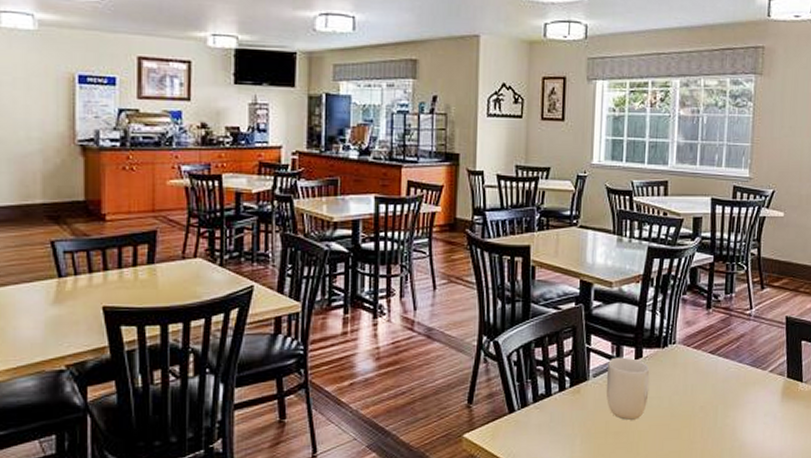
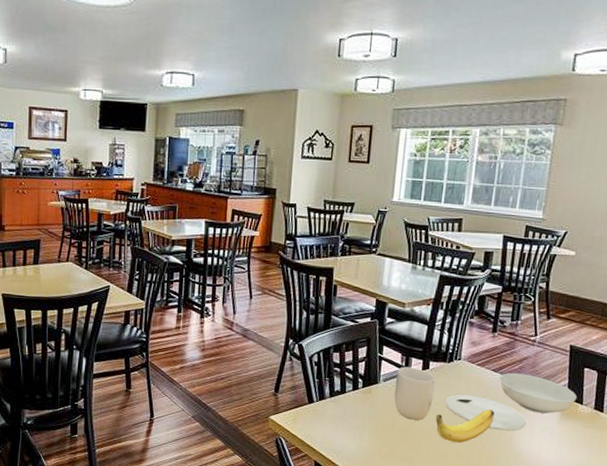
banana: none [653,398,715,441] -> present [436,409,495,443]
plate: none [661,383,749,421] -> present [444,394,527,431]
bowl: none [717,353,797,397] -> present [499,373,577,414]

